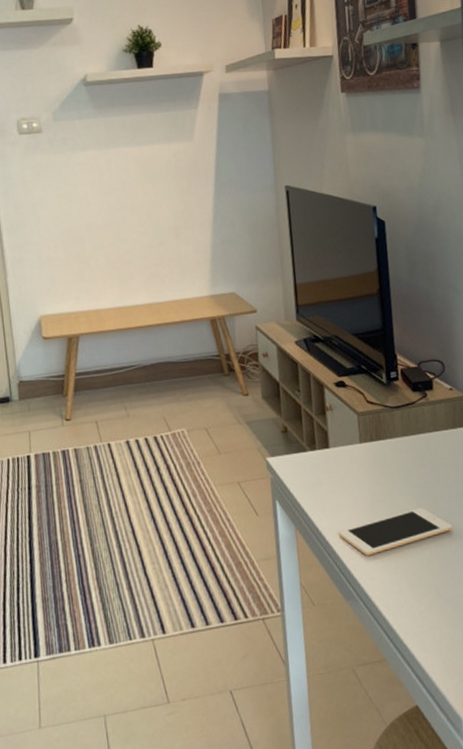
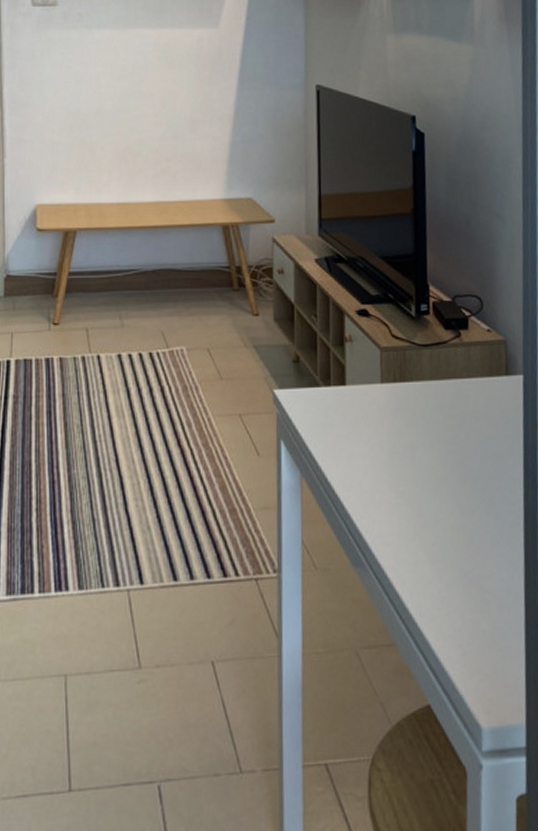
cell phone: present [339,508,453,556] -> none [351,466,483,517]

